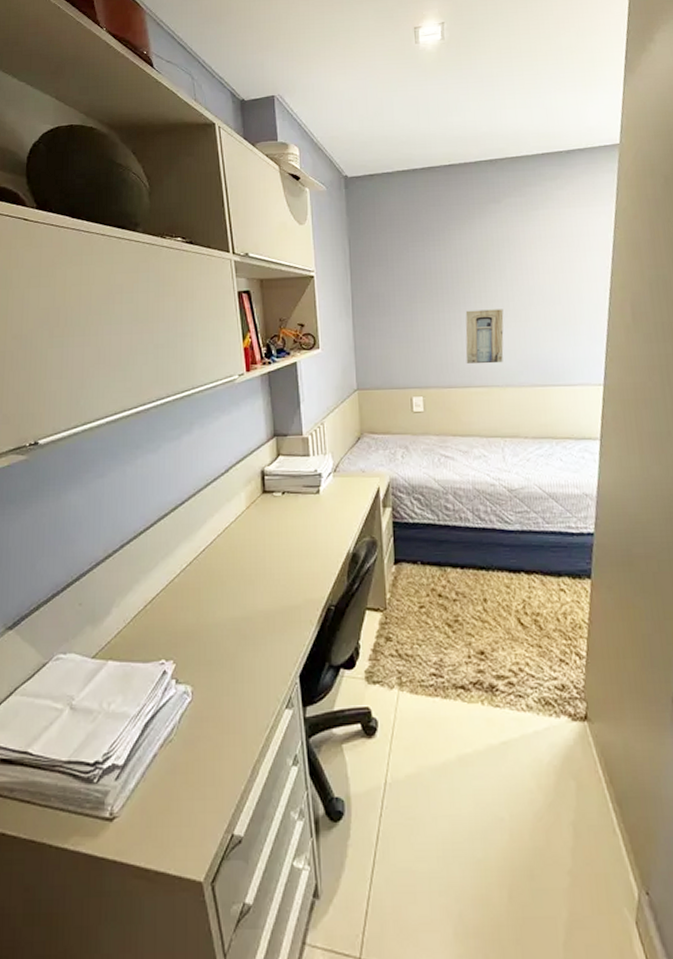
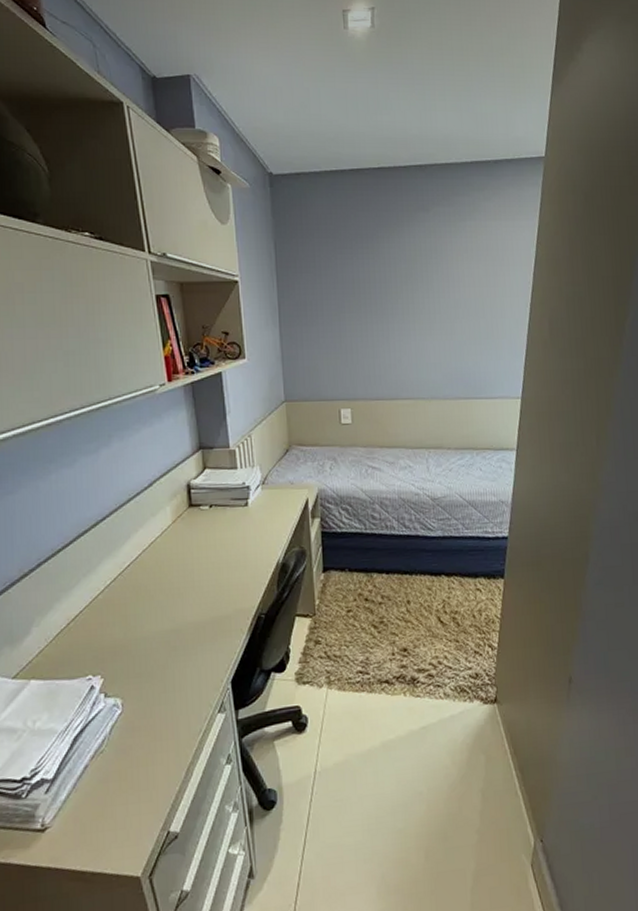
wall art: present [465,309,504,364] -> none [393,321,430,376]

